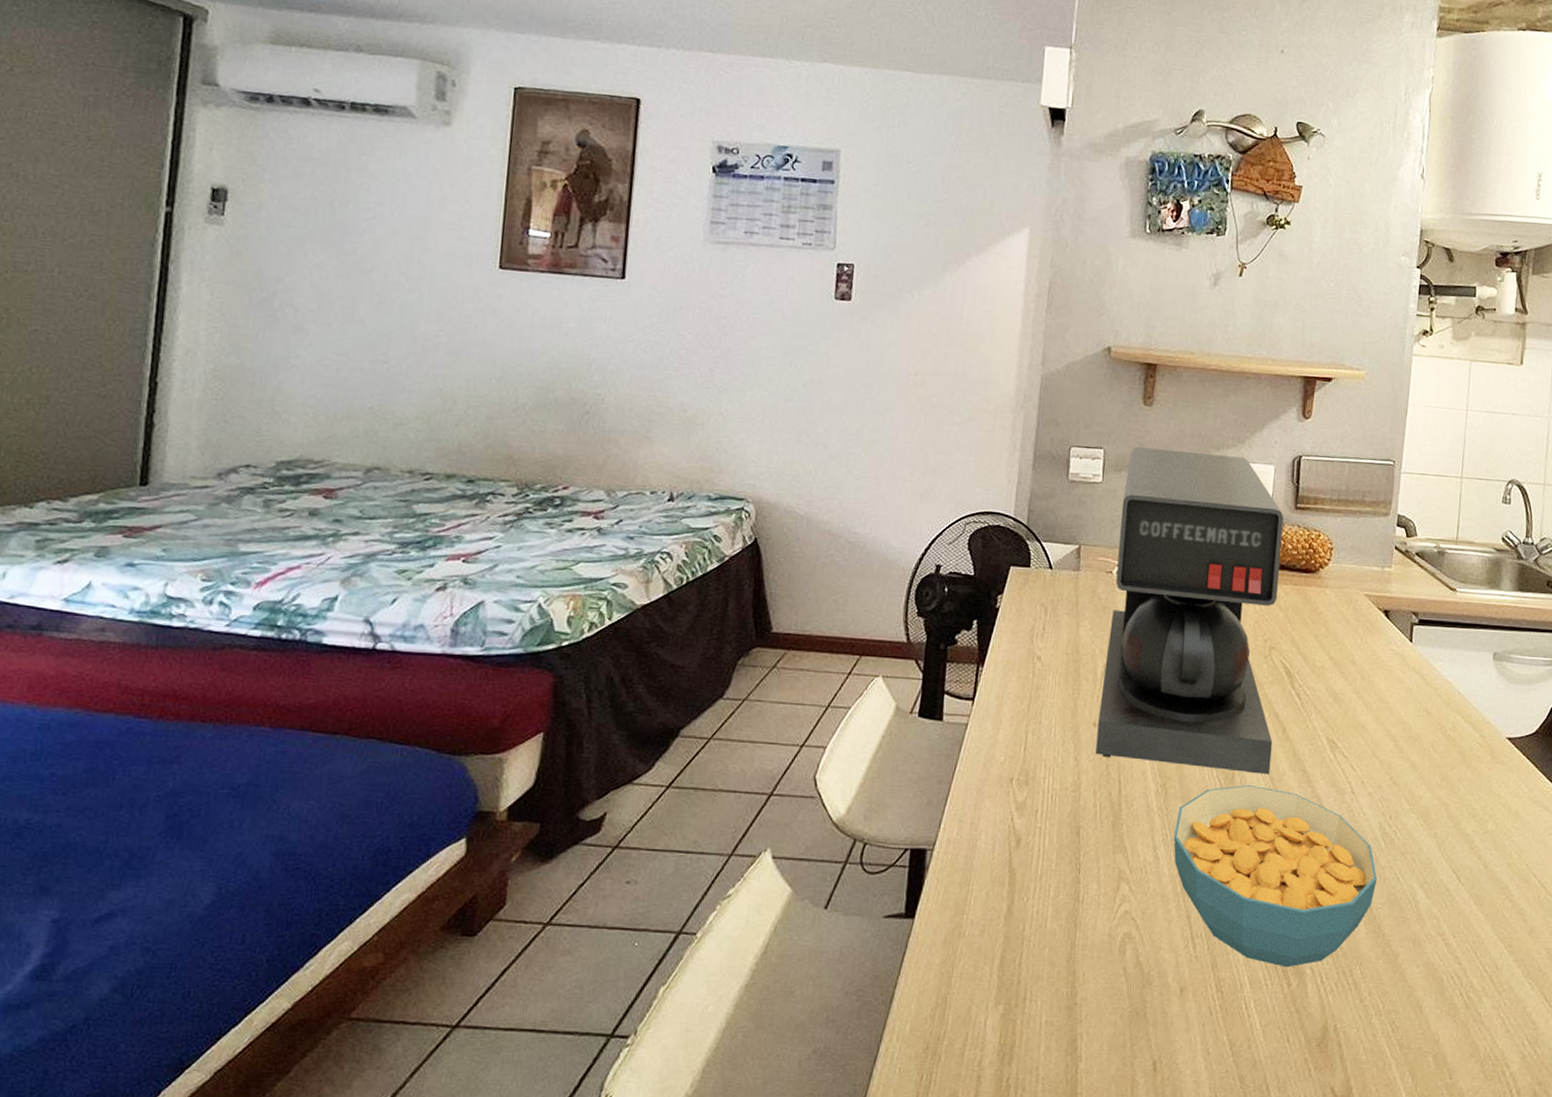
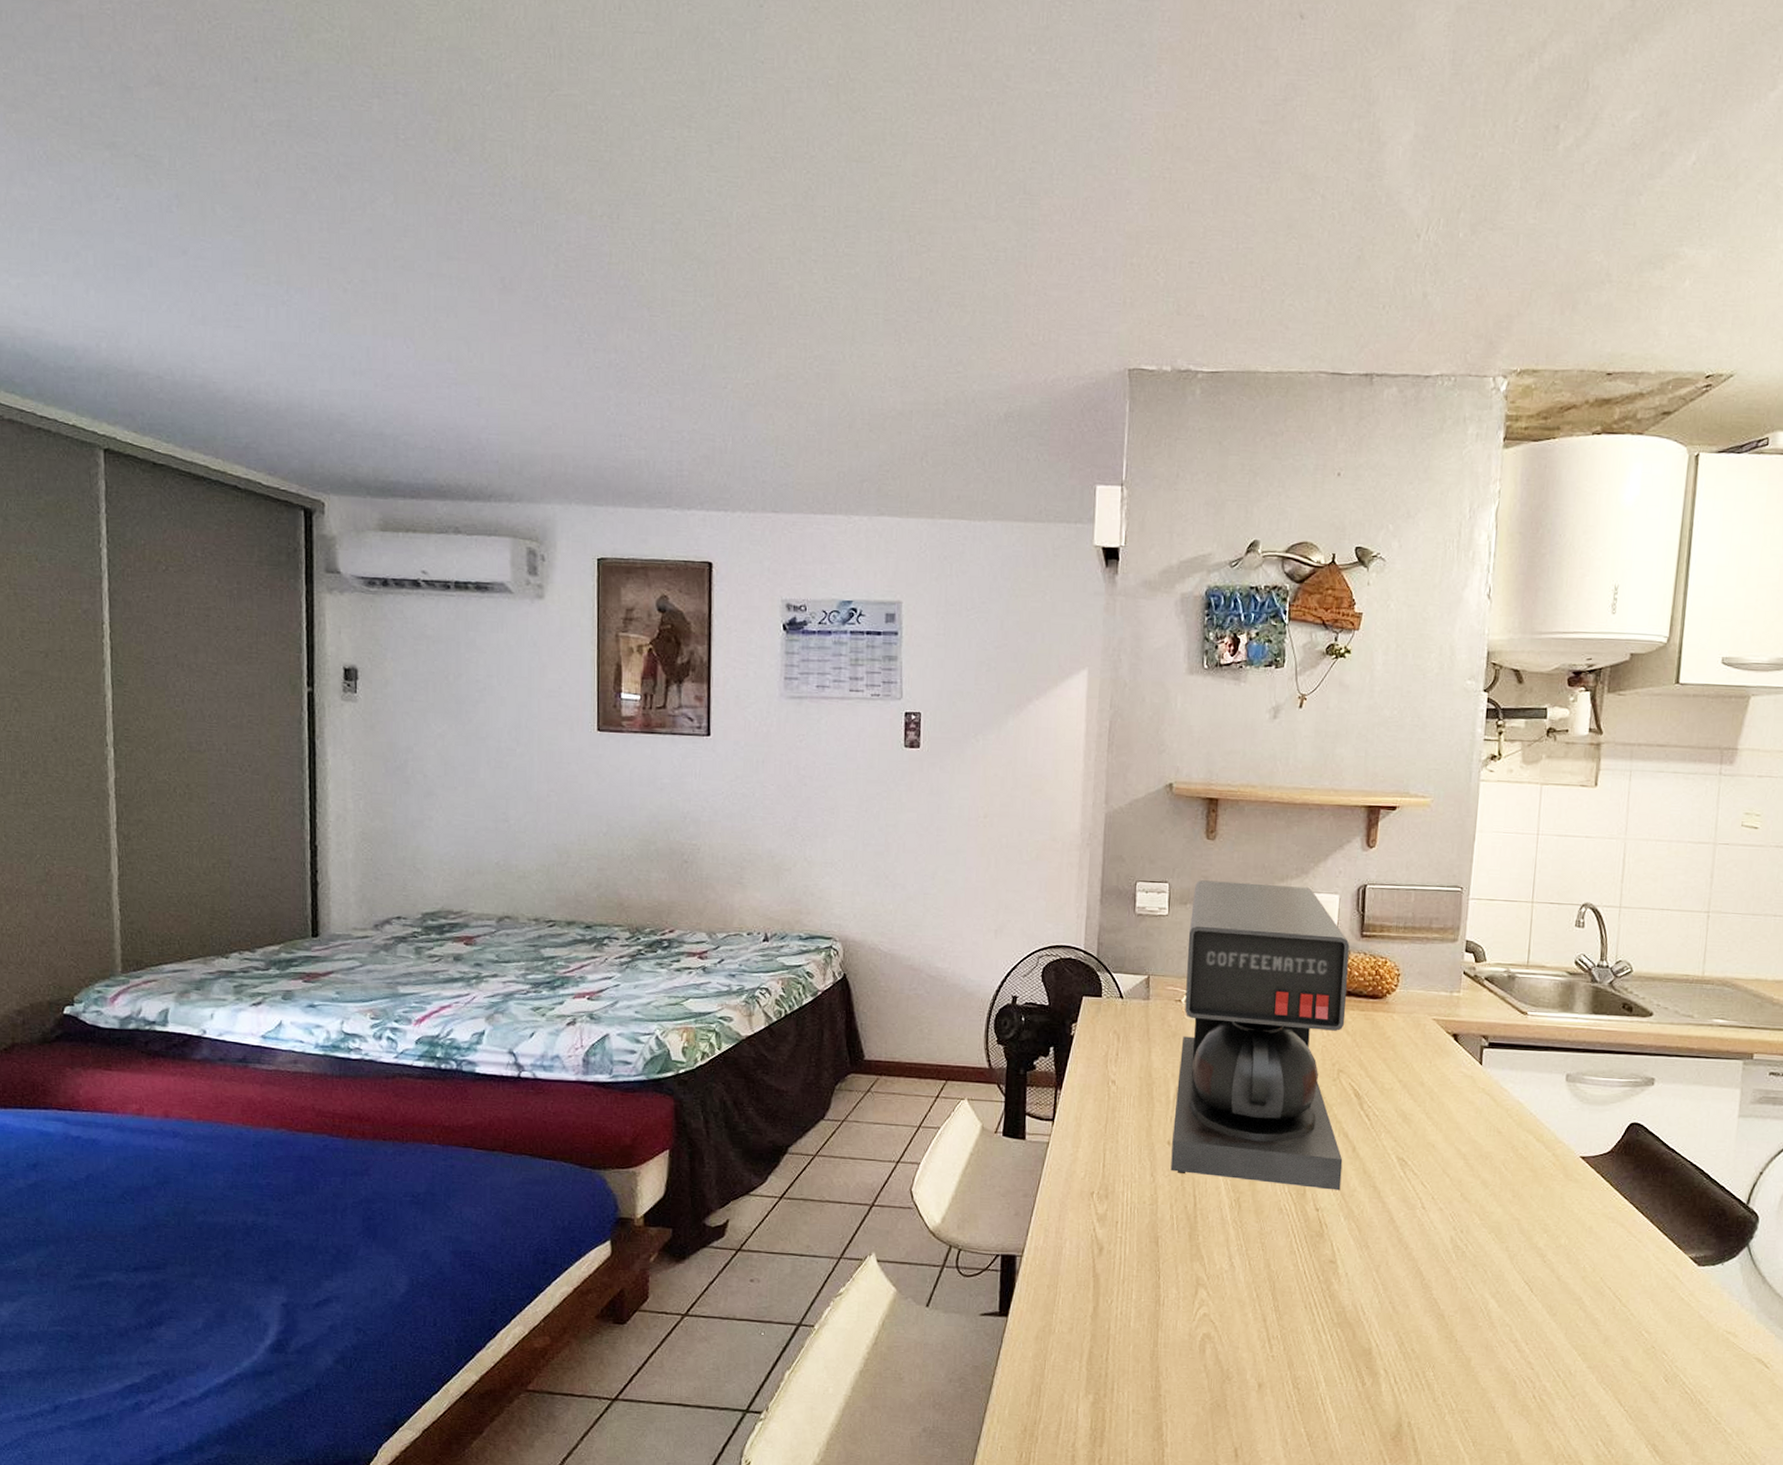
cereal bowl: present [1173,784,1378,968] -> none [1248,1199,1450,1368]

